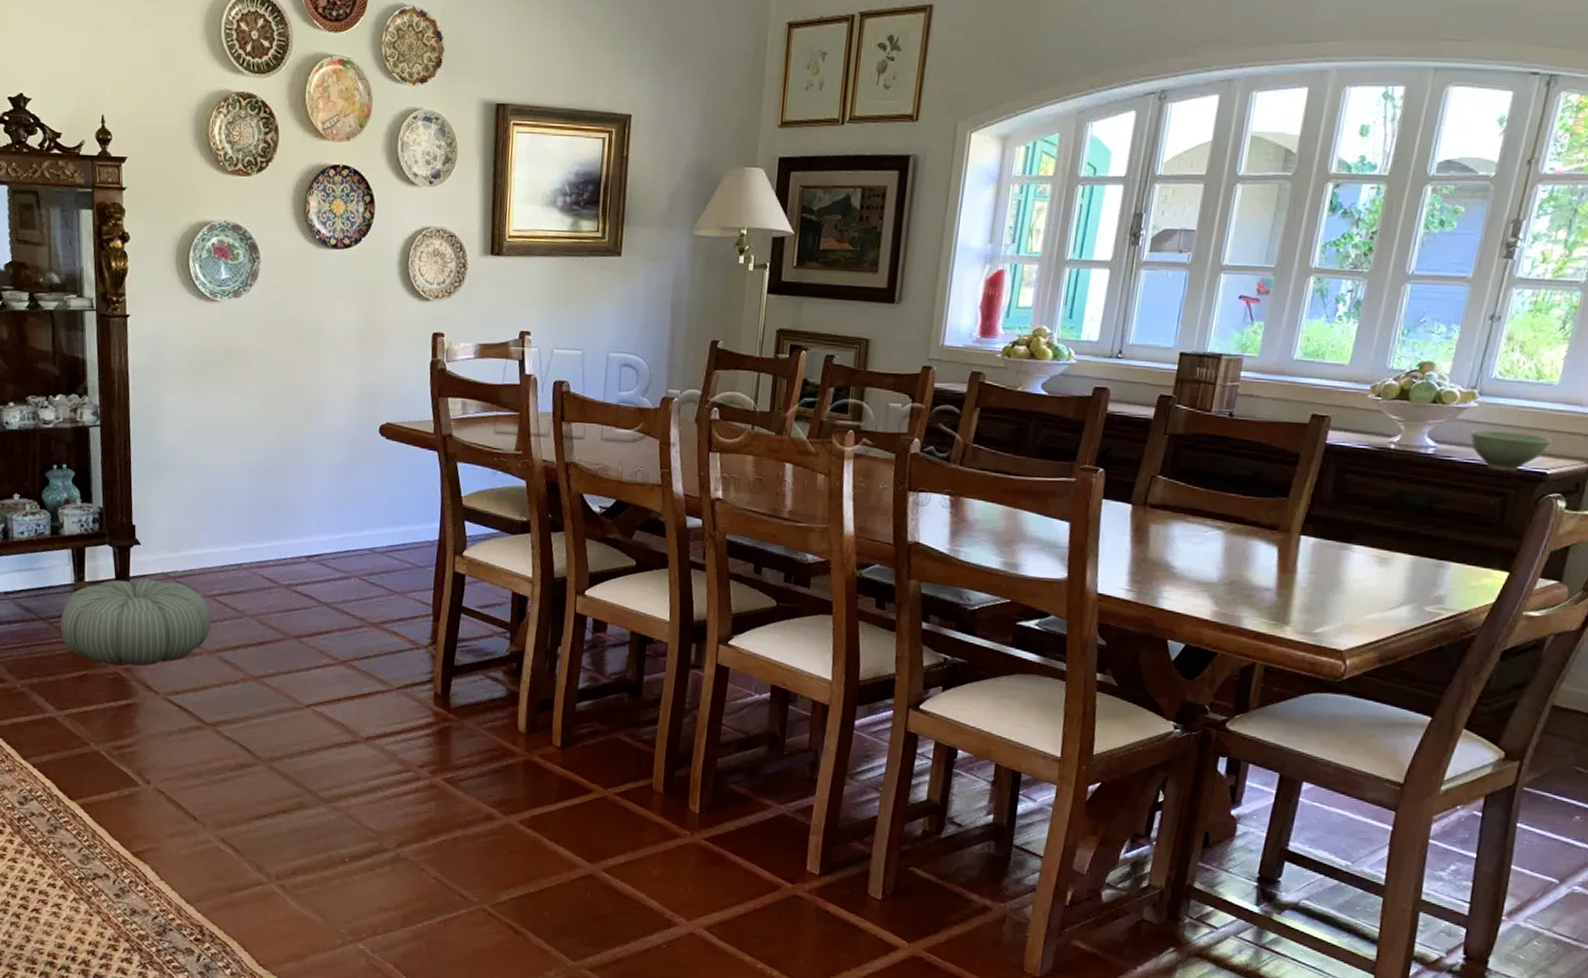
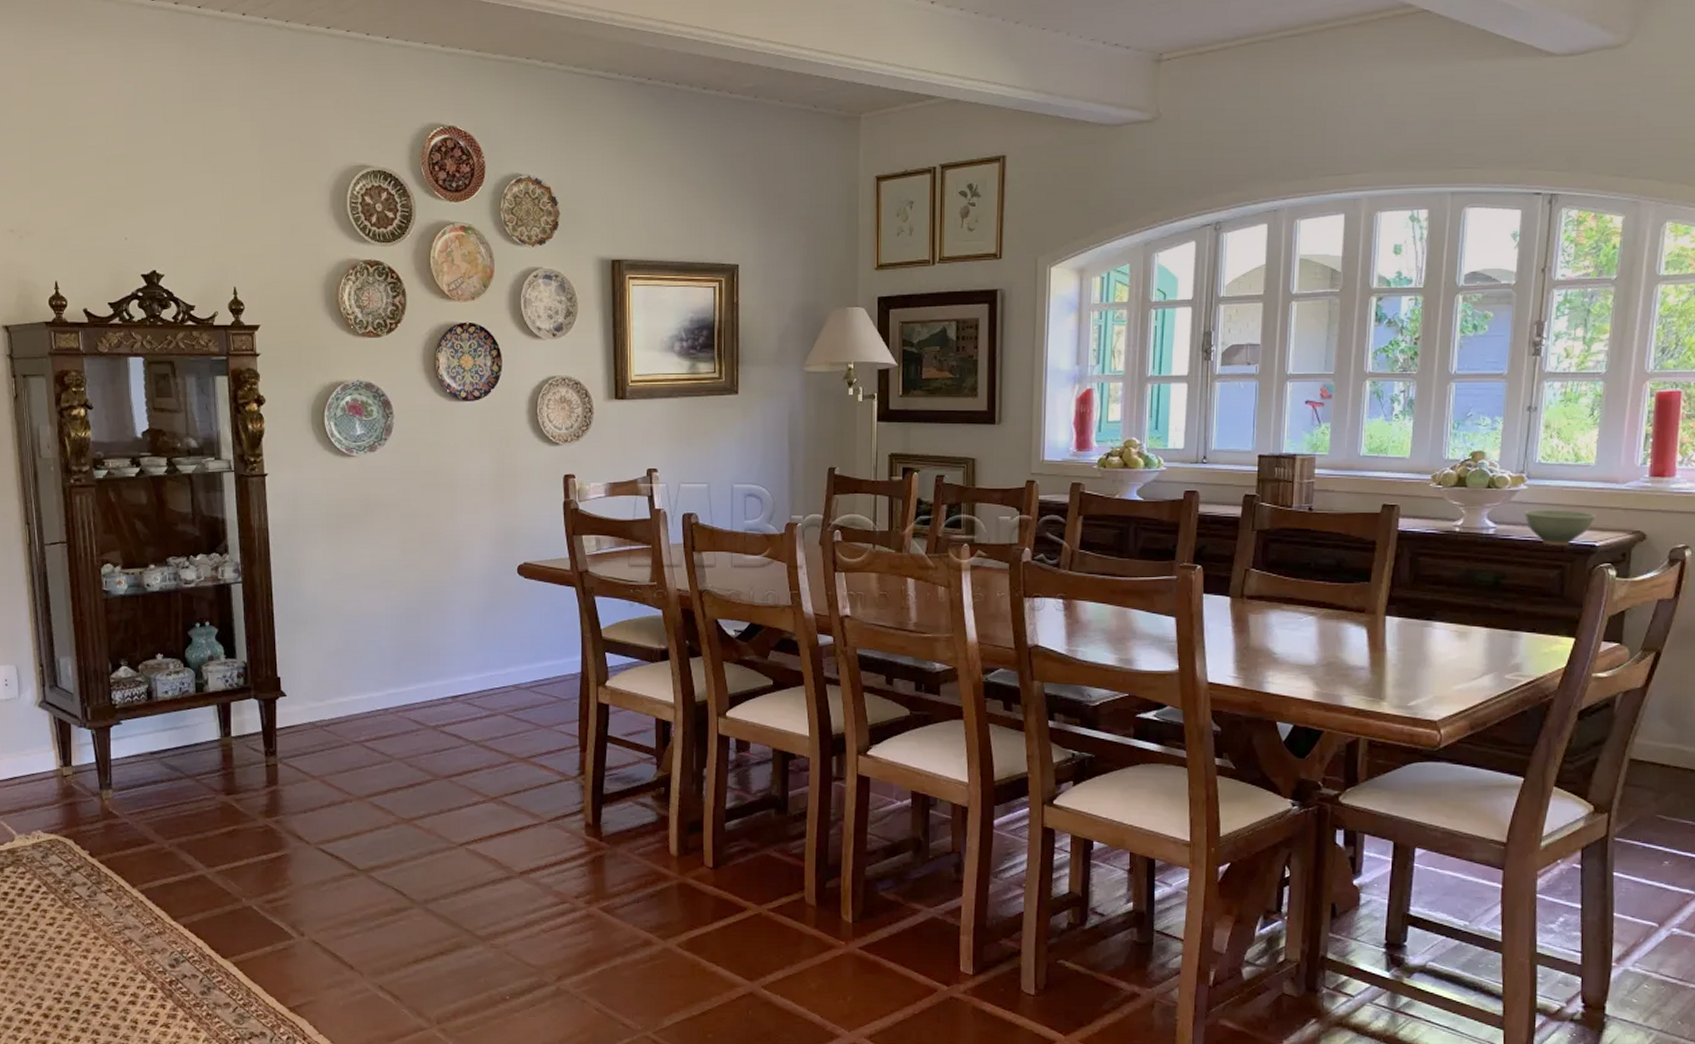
pouf: present [61,579,211,666] -> none [208,730,360,818]

